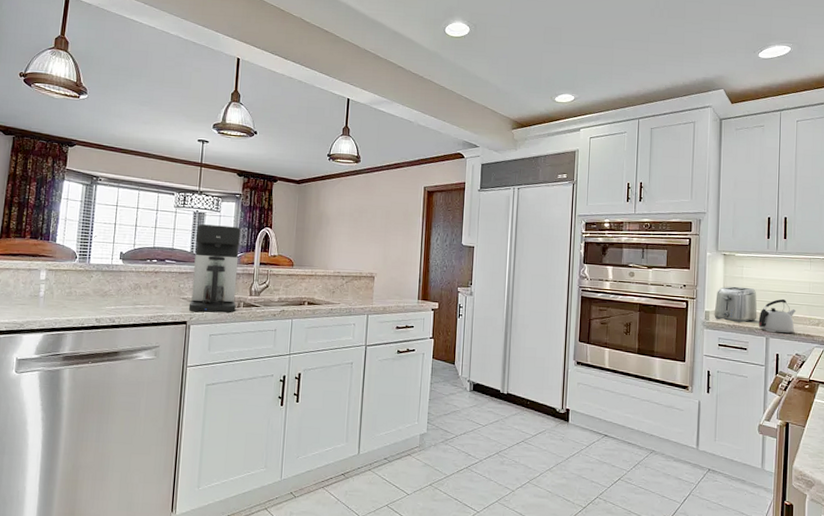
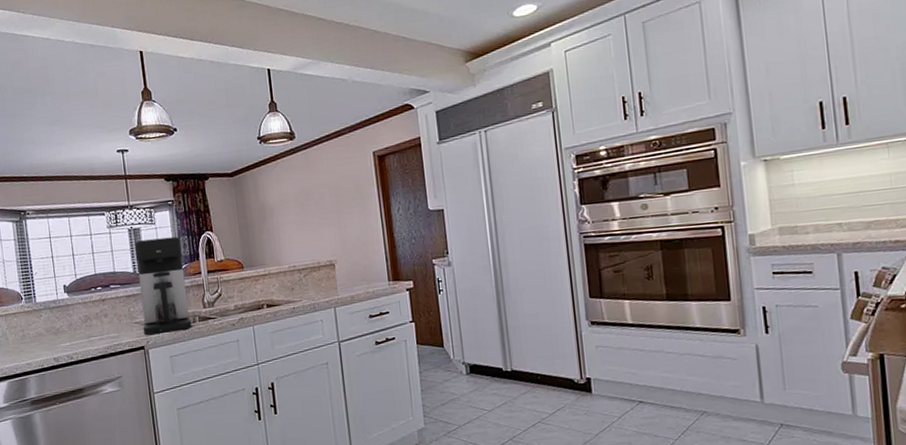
toaster: present [714,286,758,324] -> none [760,195,822,243]
kettle: present [758,299,797,333] -> none [823,202,877,247]

